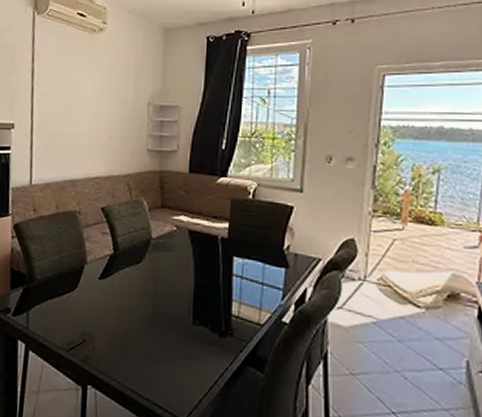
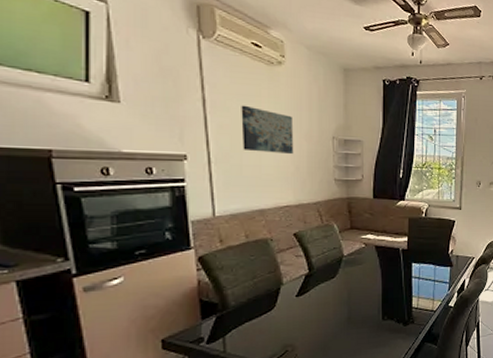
wall art: none [61,74,110,123] -> present [241,105,294,155]

